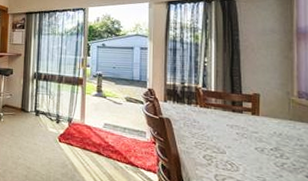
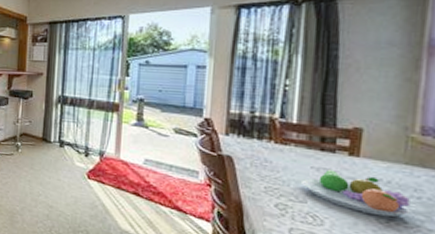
fruit bowl: none [221,125,297,162] -> present [302,168,411,218]

